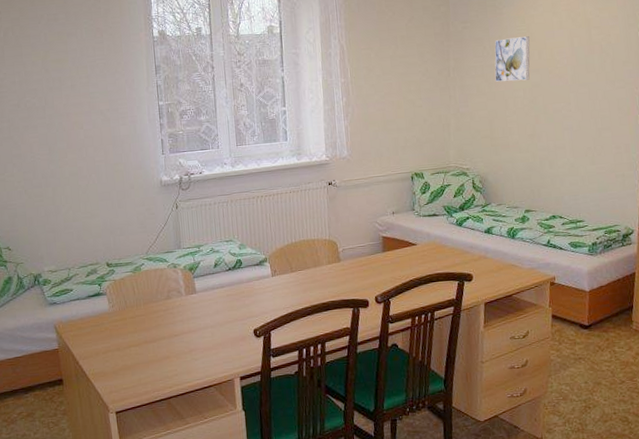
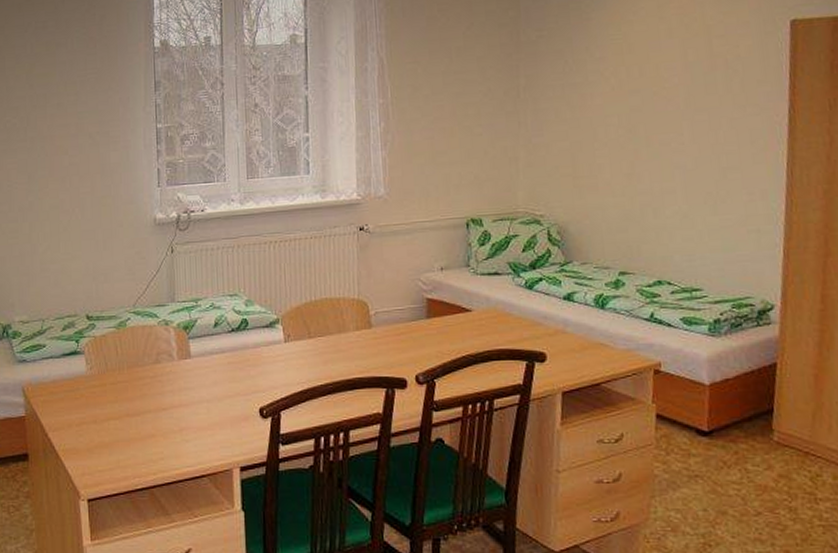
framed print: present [494,36,530,82] -> none [579,47,628,106]

